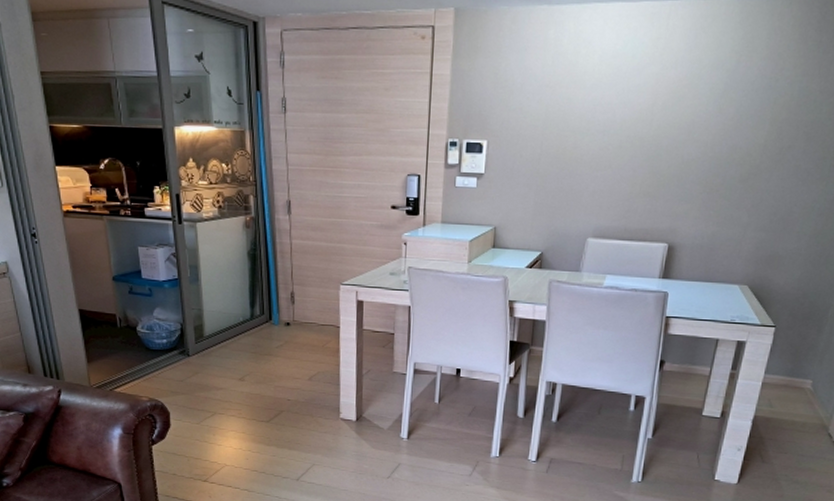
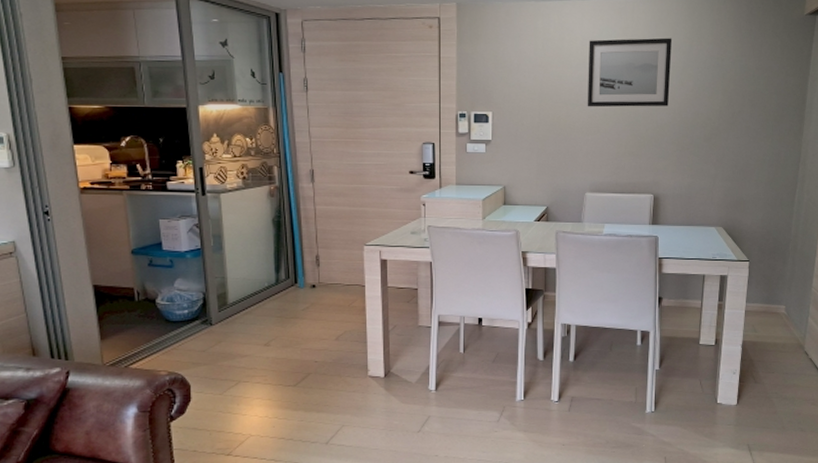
wall art: none [599,51,715,139] -> present [587,37,673,107]

